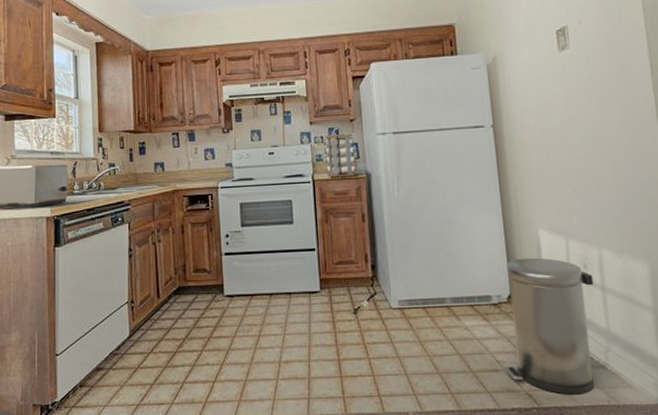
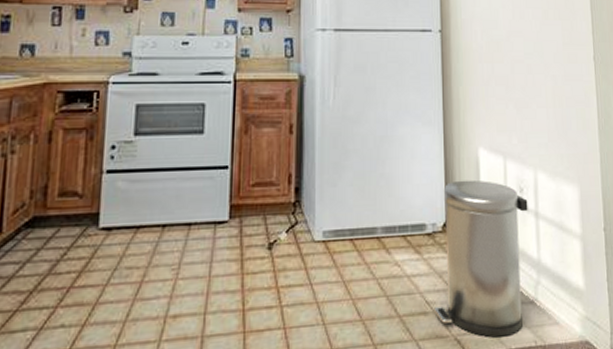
spice rack: present [323,127,357,179] -> none [250,17,290,80]

